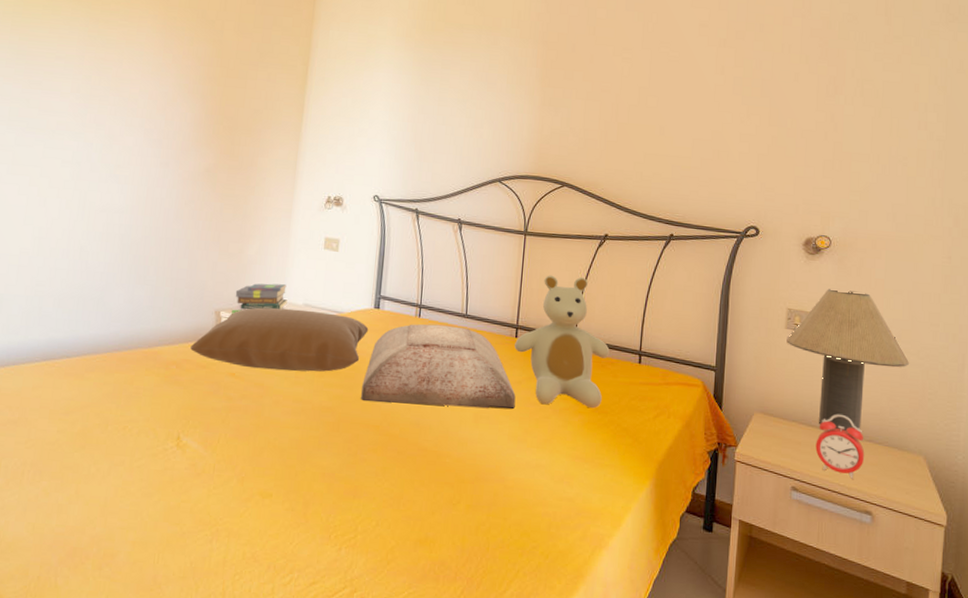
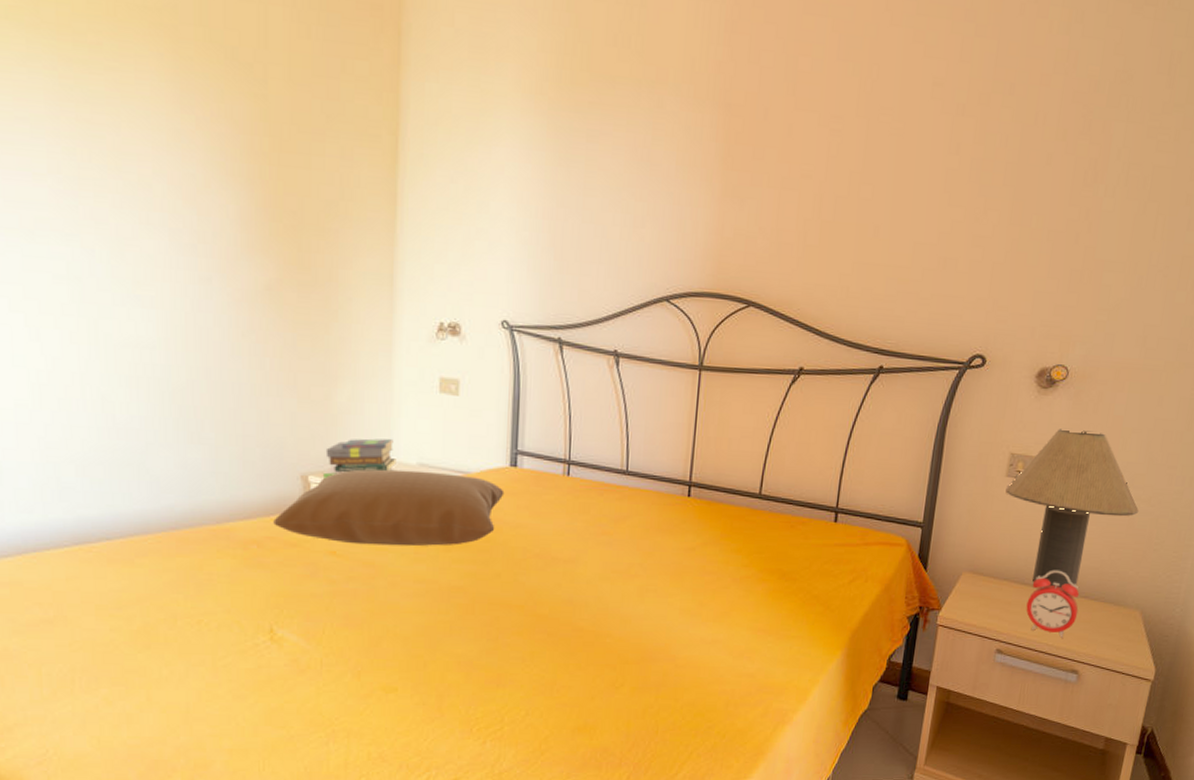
cushion: present [361,324,516,410] -> none [499,483,689,580]
stuffed bear: present [515,275,610,409] -> none [687,420,801,576]

